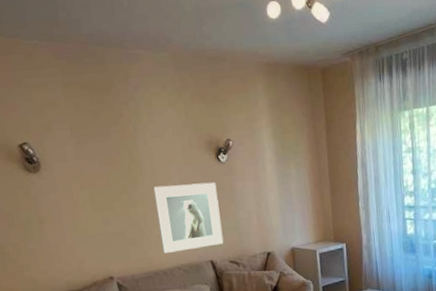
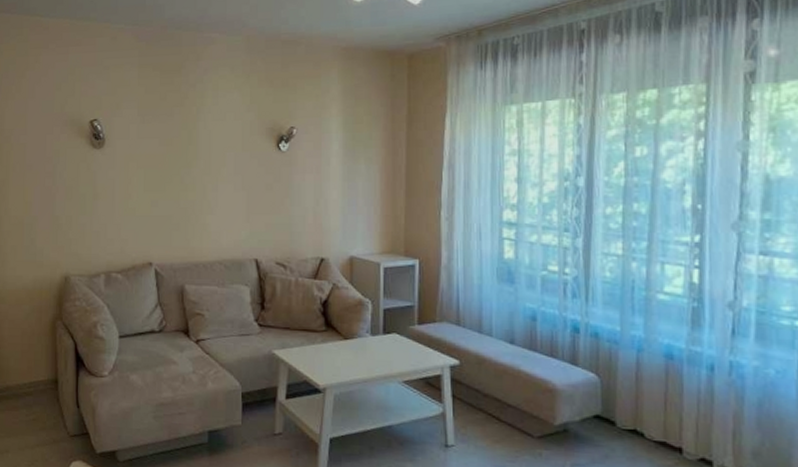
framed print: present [153,182,224,254] -> none [206,171,273,245]

